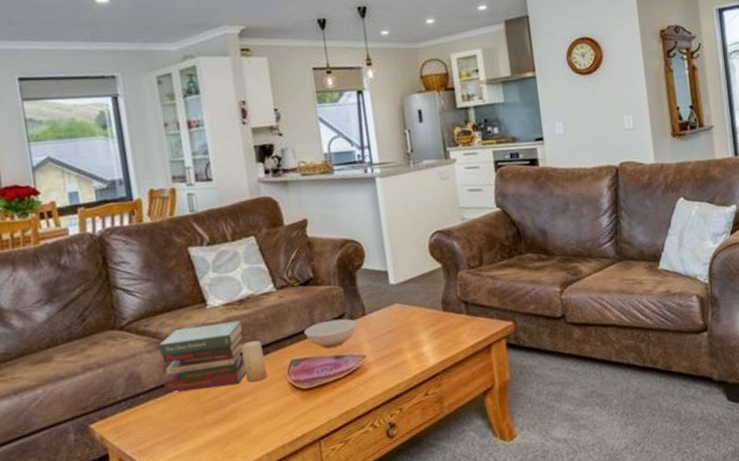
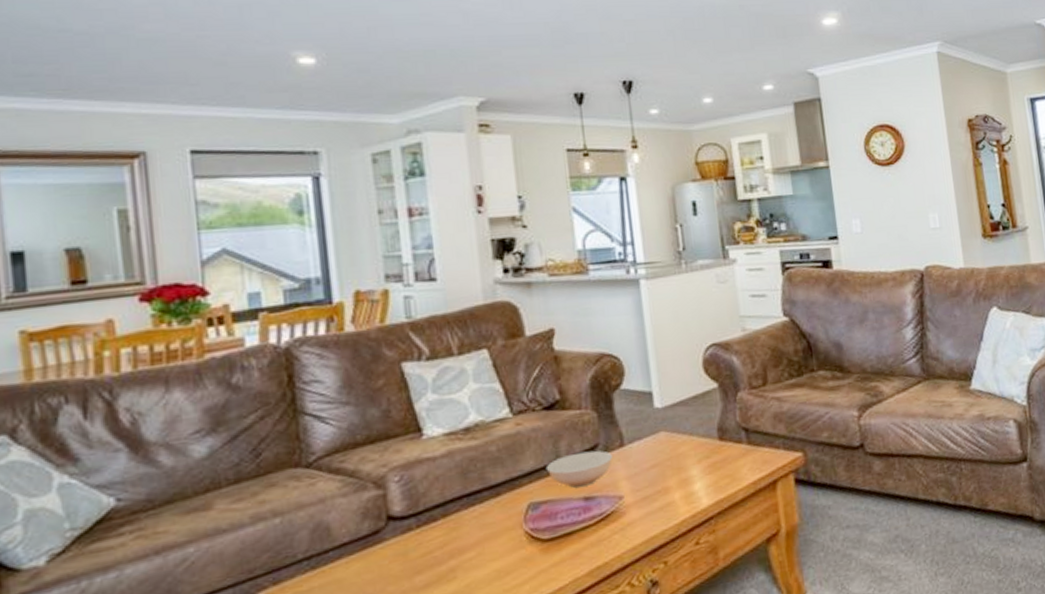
books: present [158,320,246,393] -> none [356,453,470,549]
candle: present [240,340,267,383] -> none [463,478,498,533]

